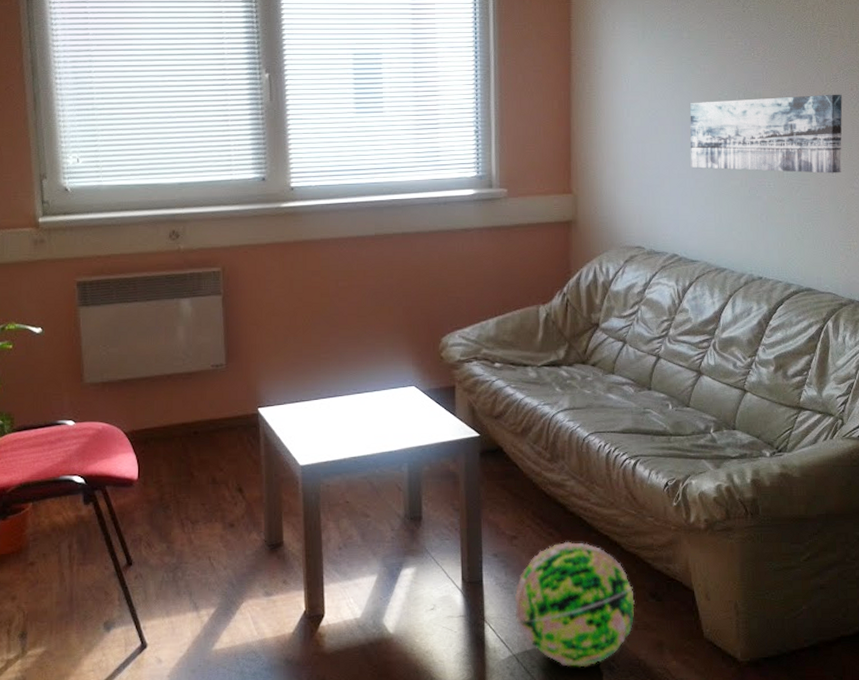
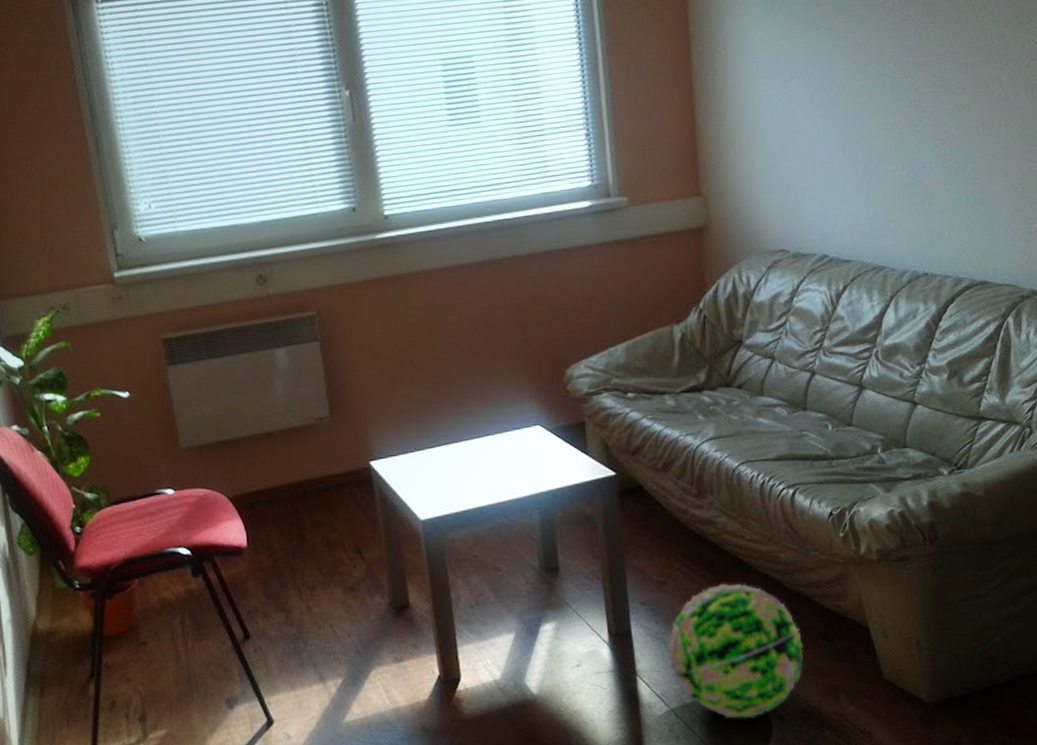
wall art: present [690,94,843,174] -> none [832,52,1016,155]

